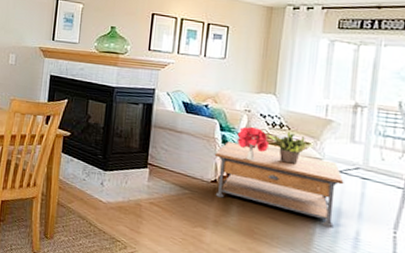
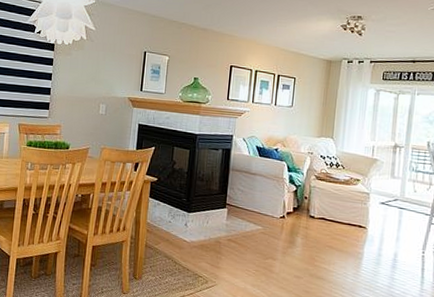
coffee table: present [214,142,344,228] -> none [283,181,386,252]
bouquet: present [236,126,270,161] -> none [301,167,328,197]
potted plant: present [267,132,307,164] -> none [326,171,357,199]

